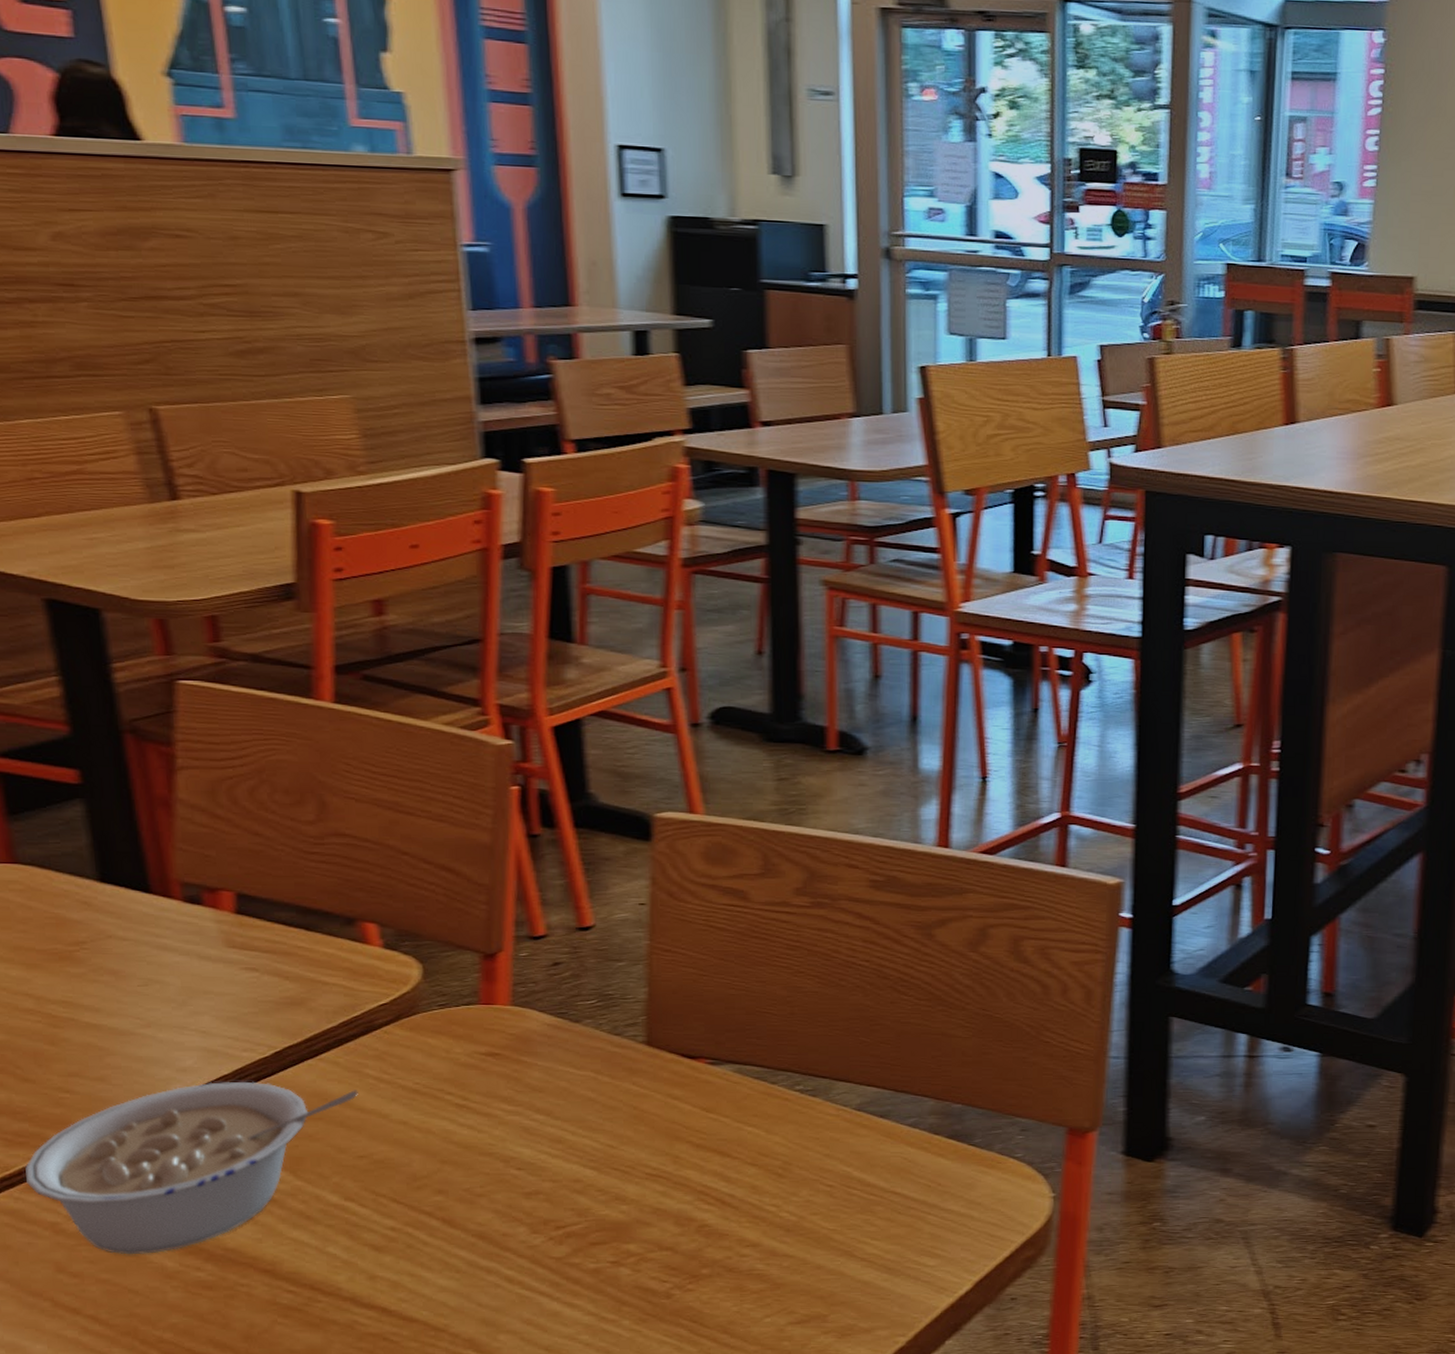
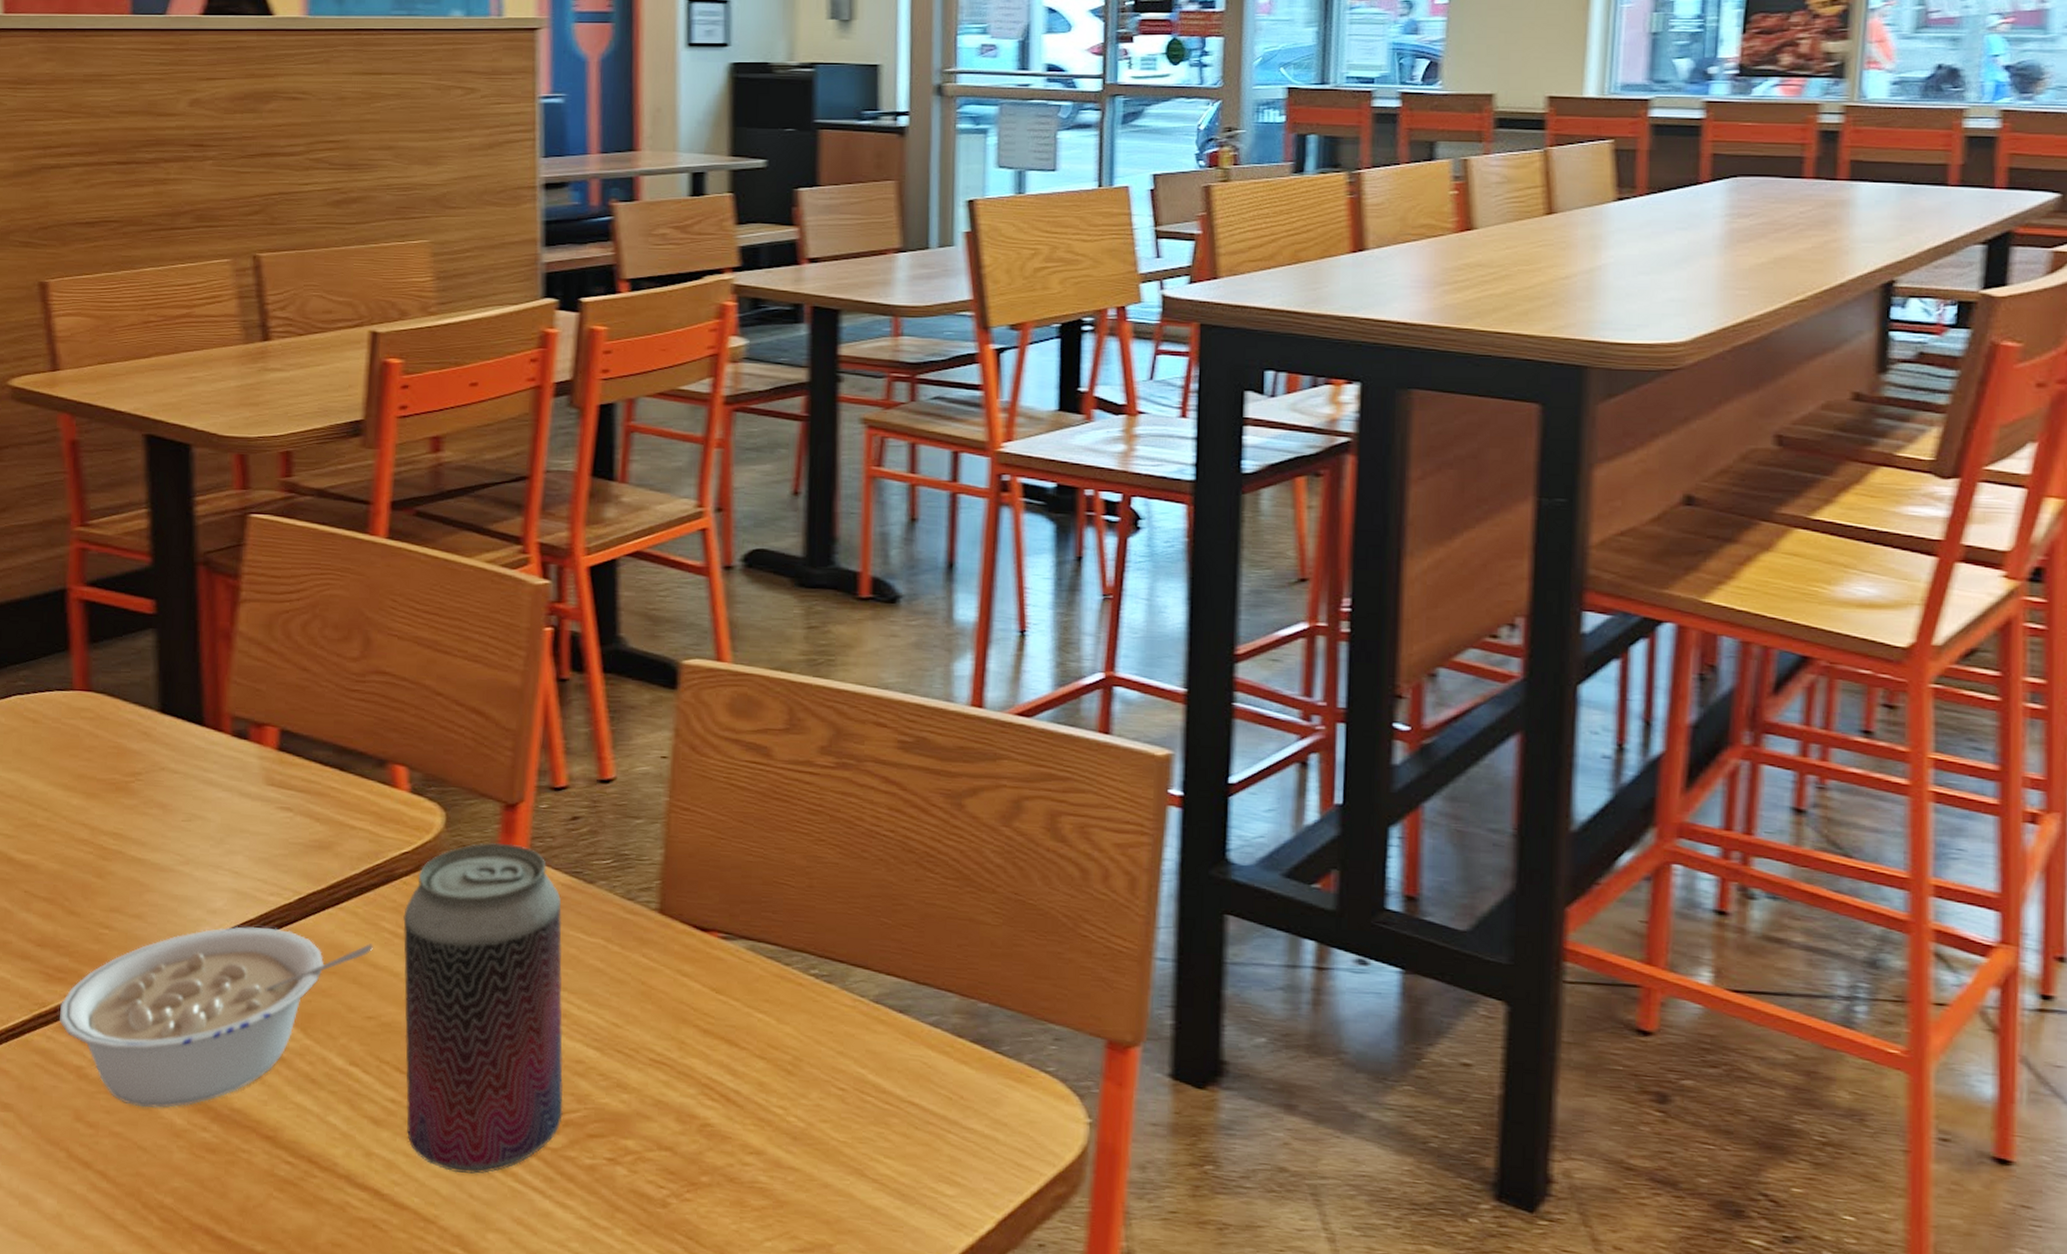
beverage can: none [387,990,564,1287] -> present [403,843,564,1174]

